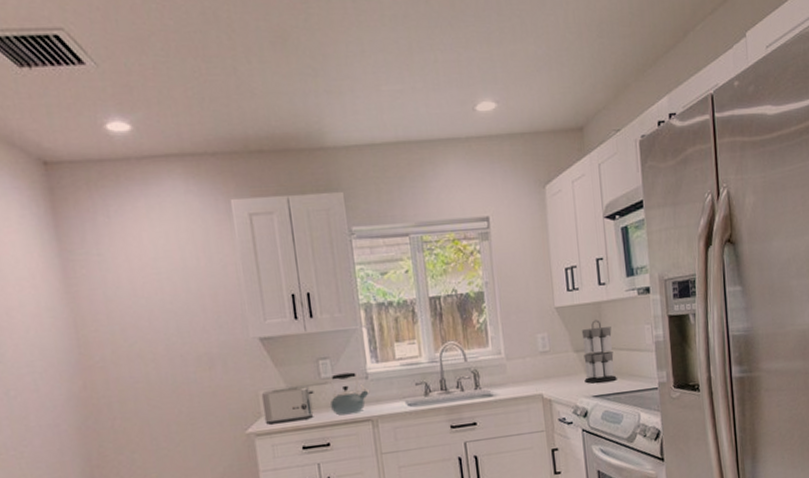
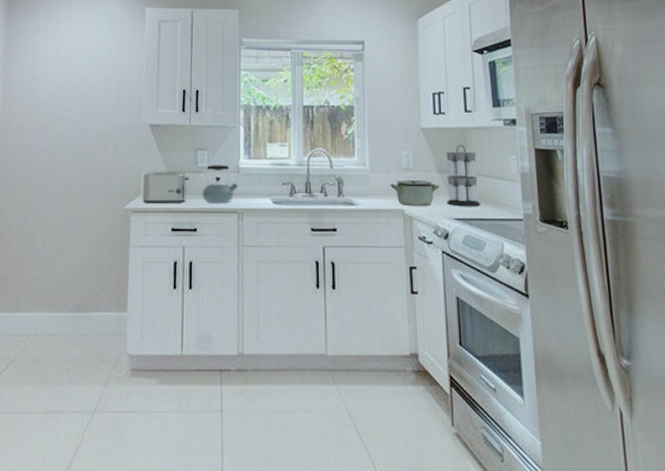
cooking pot: none [527,361,577,390] -> present [390,180,440,207]

